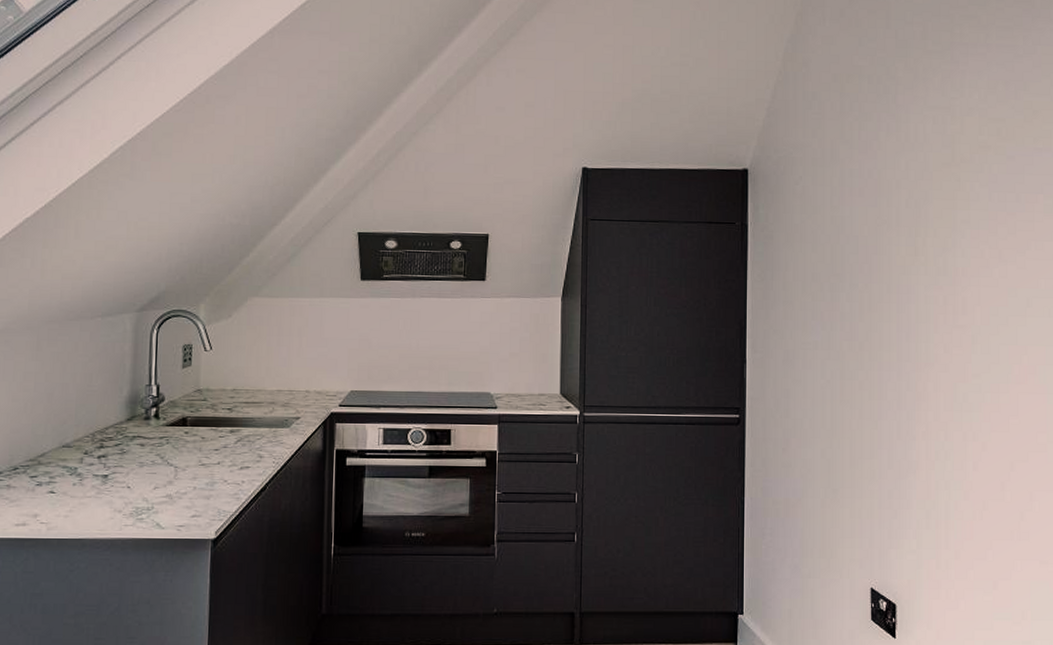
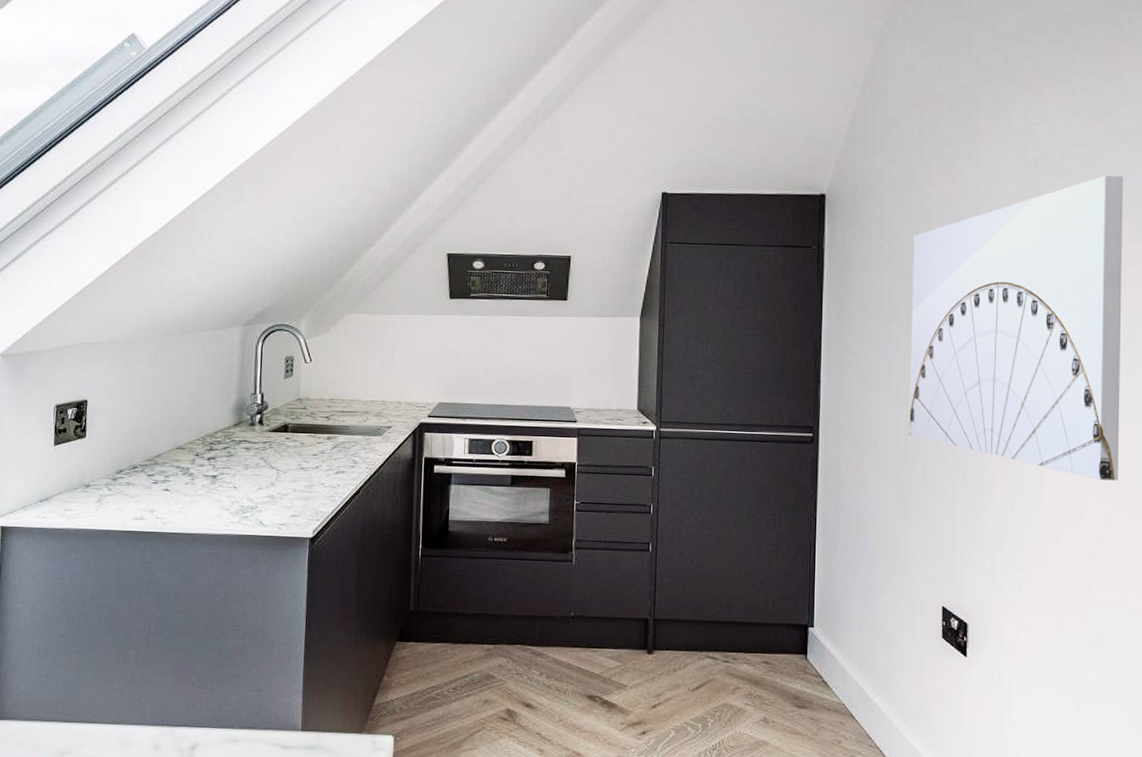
wall art: none [835,149,1039,455] -> present [909,175,1123,481]

